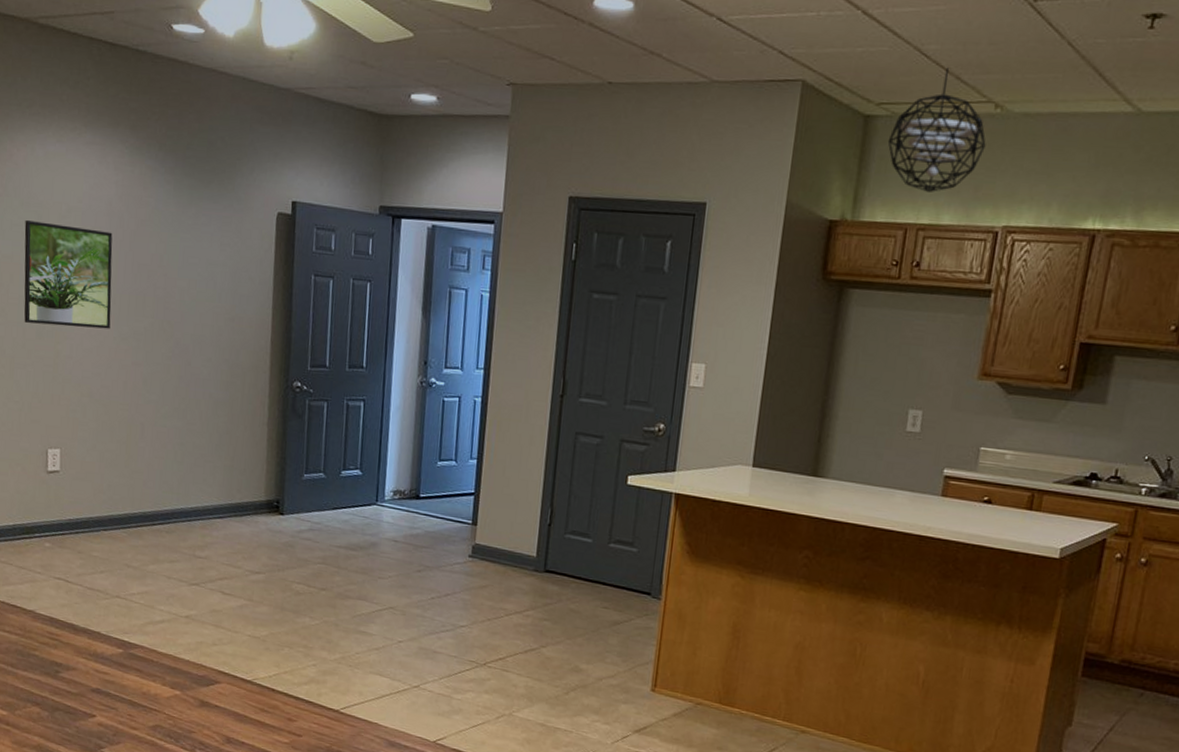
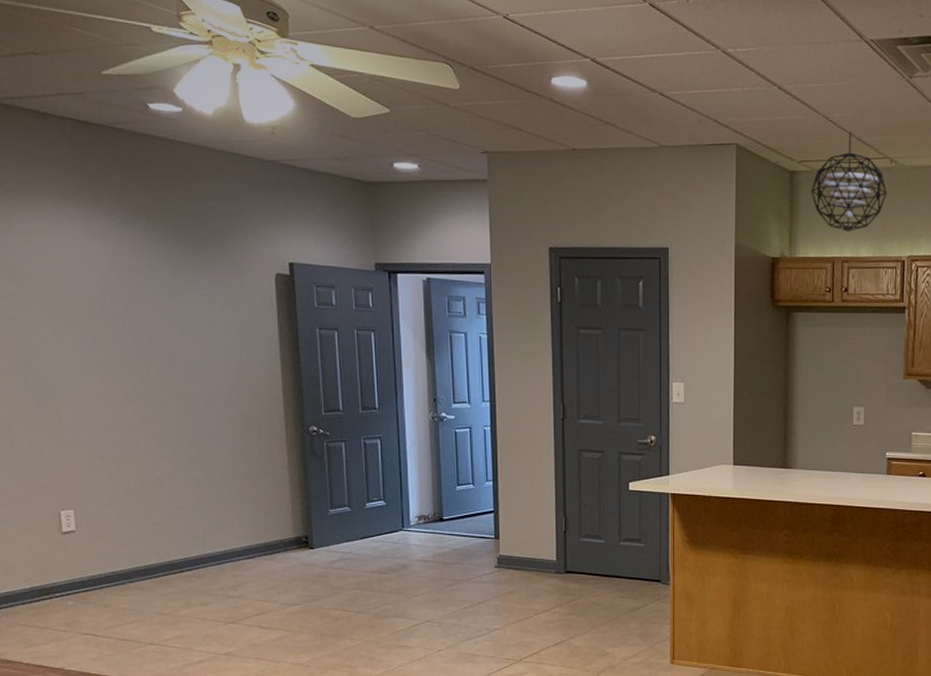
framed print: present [24,220,113,329] -> none [10,293,115,392]

